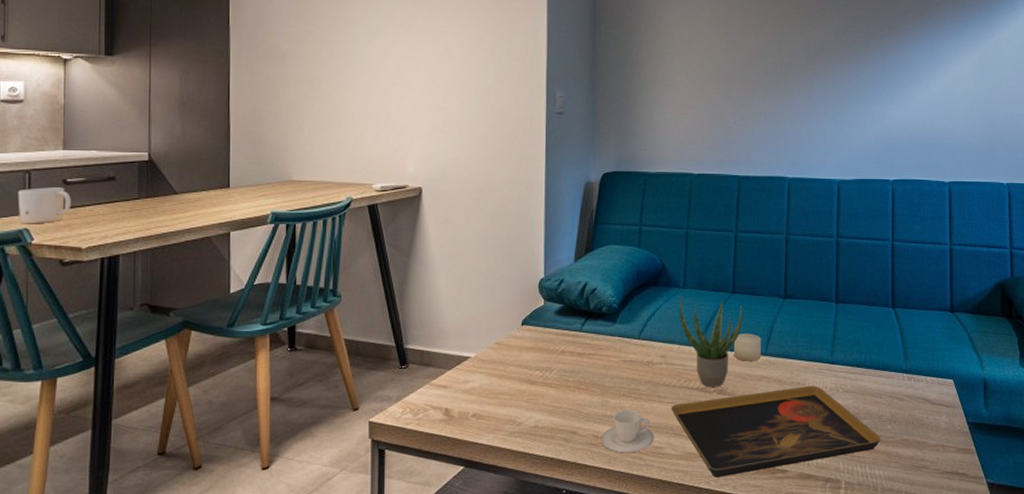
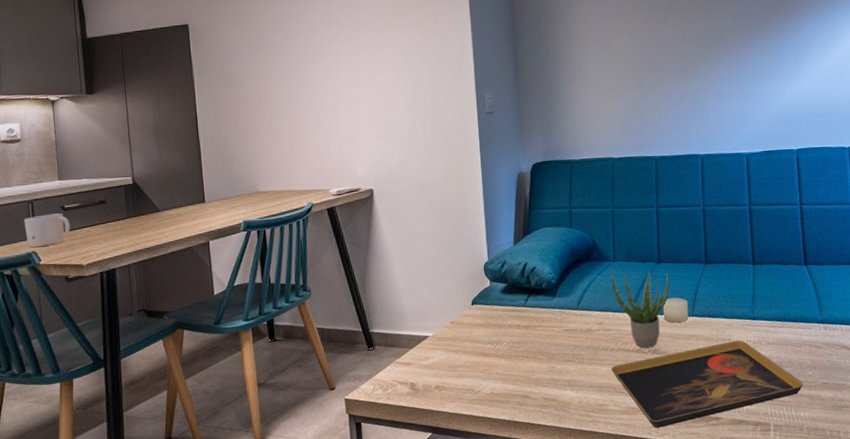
cup: present [601,409,654,453] -> none [551,372,598,412]

